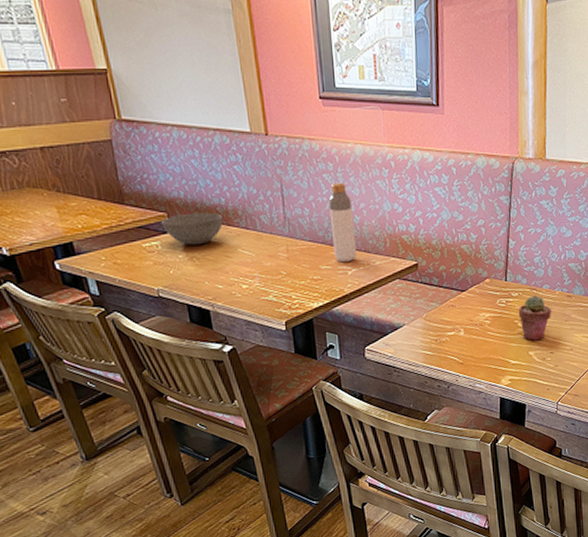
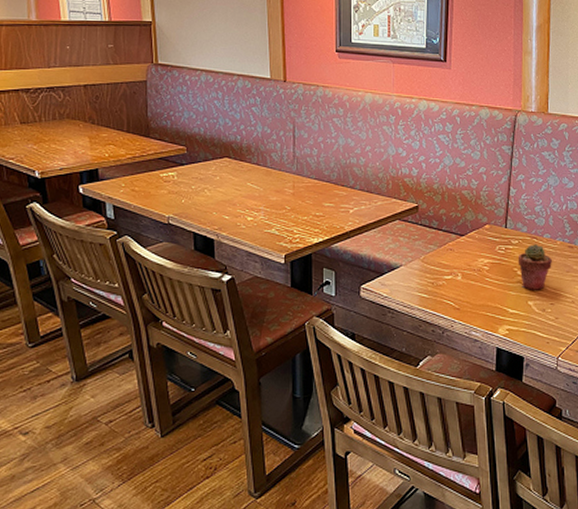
bowl: present [160,212,224,245] -> none [179,148,237,177]
bottle: present [328,182,356,263] -> none [336,126,359,201]

